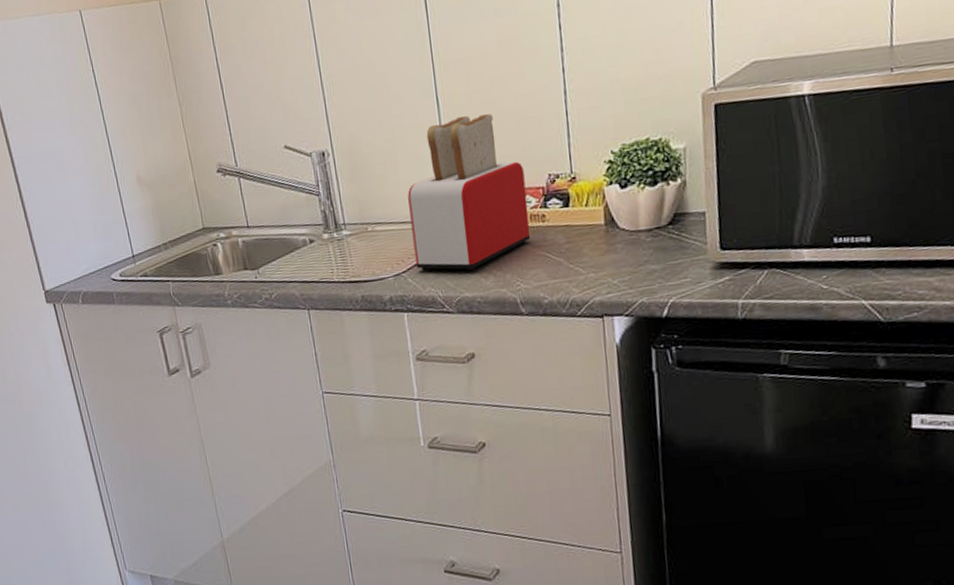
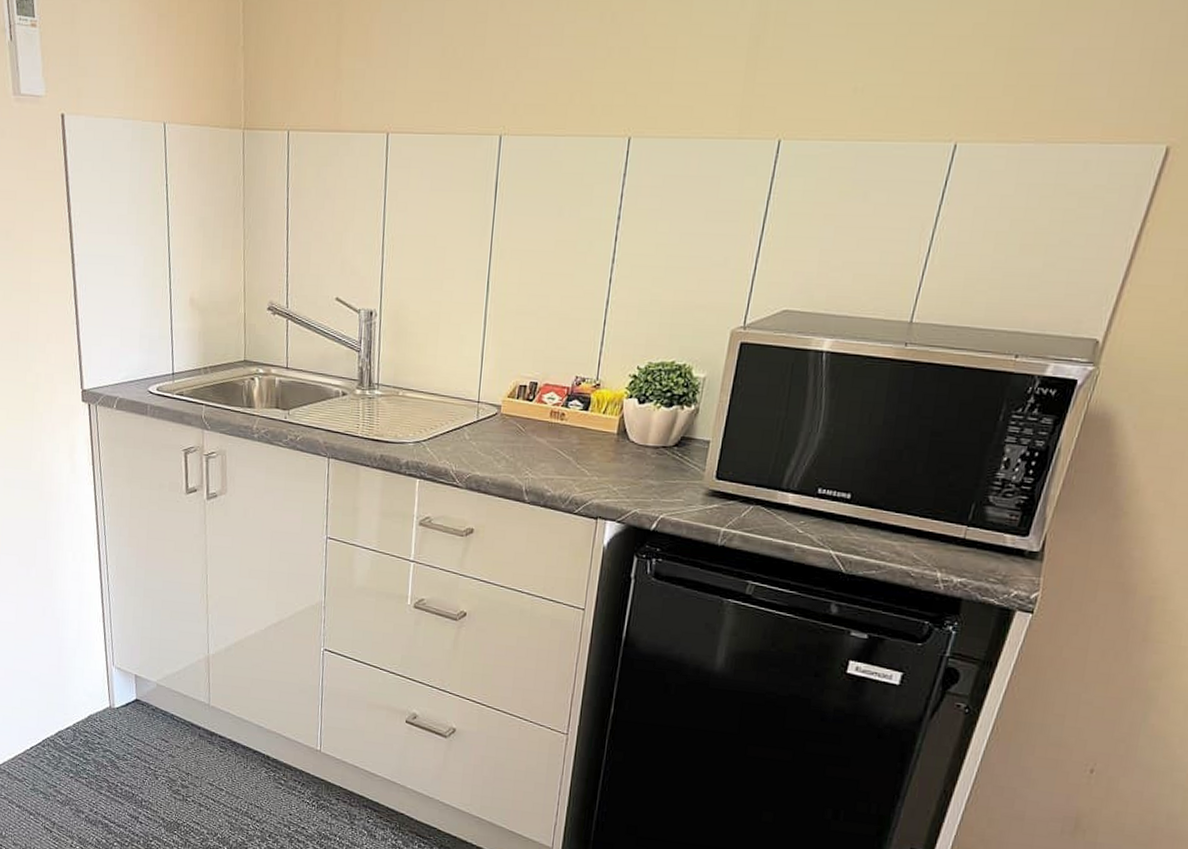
toaster: present [407,114,531,272] -> none [436,305,554,453]

